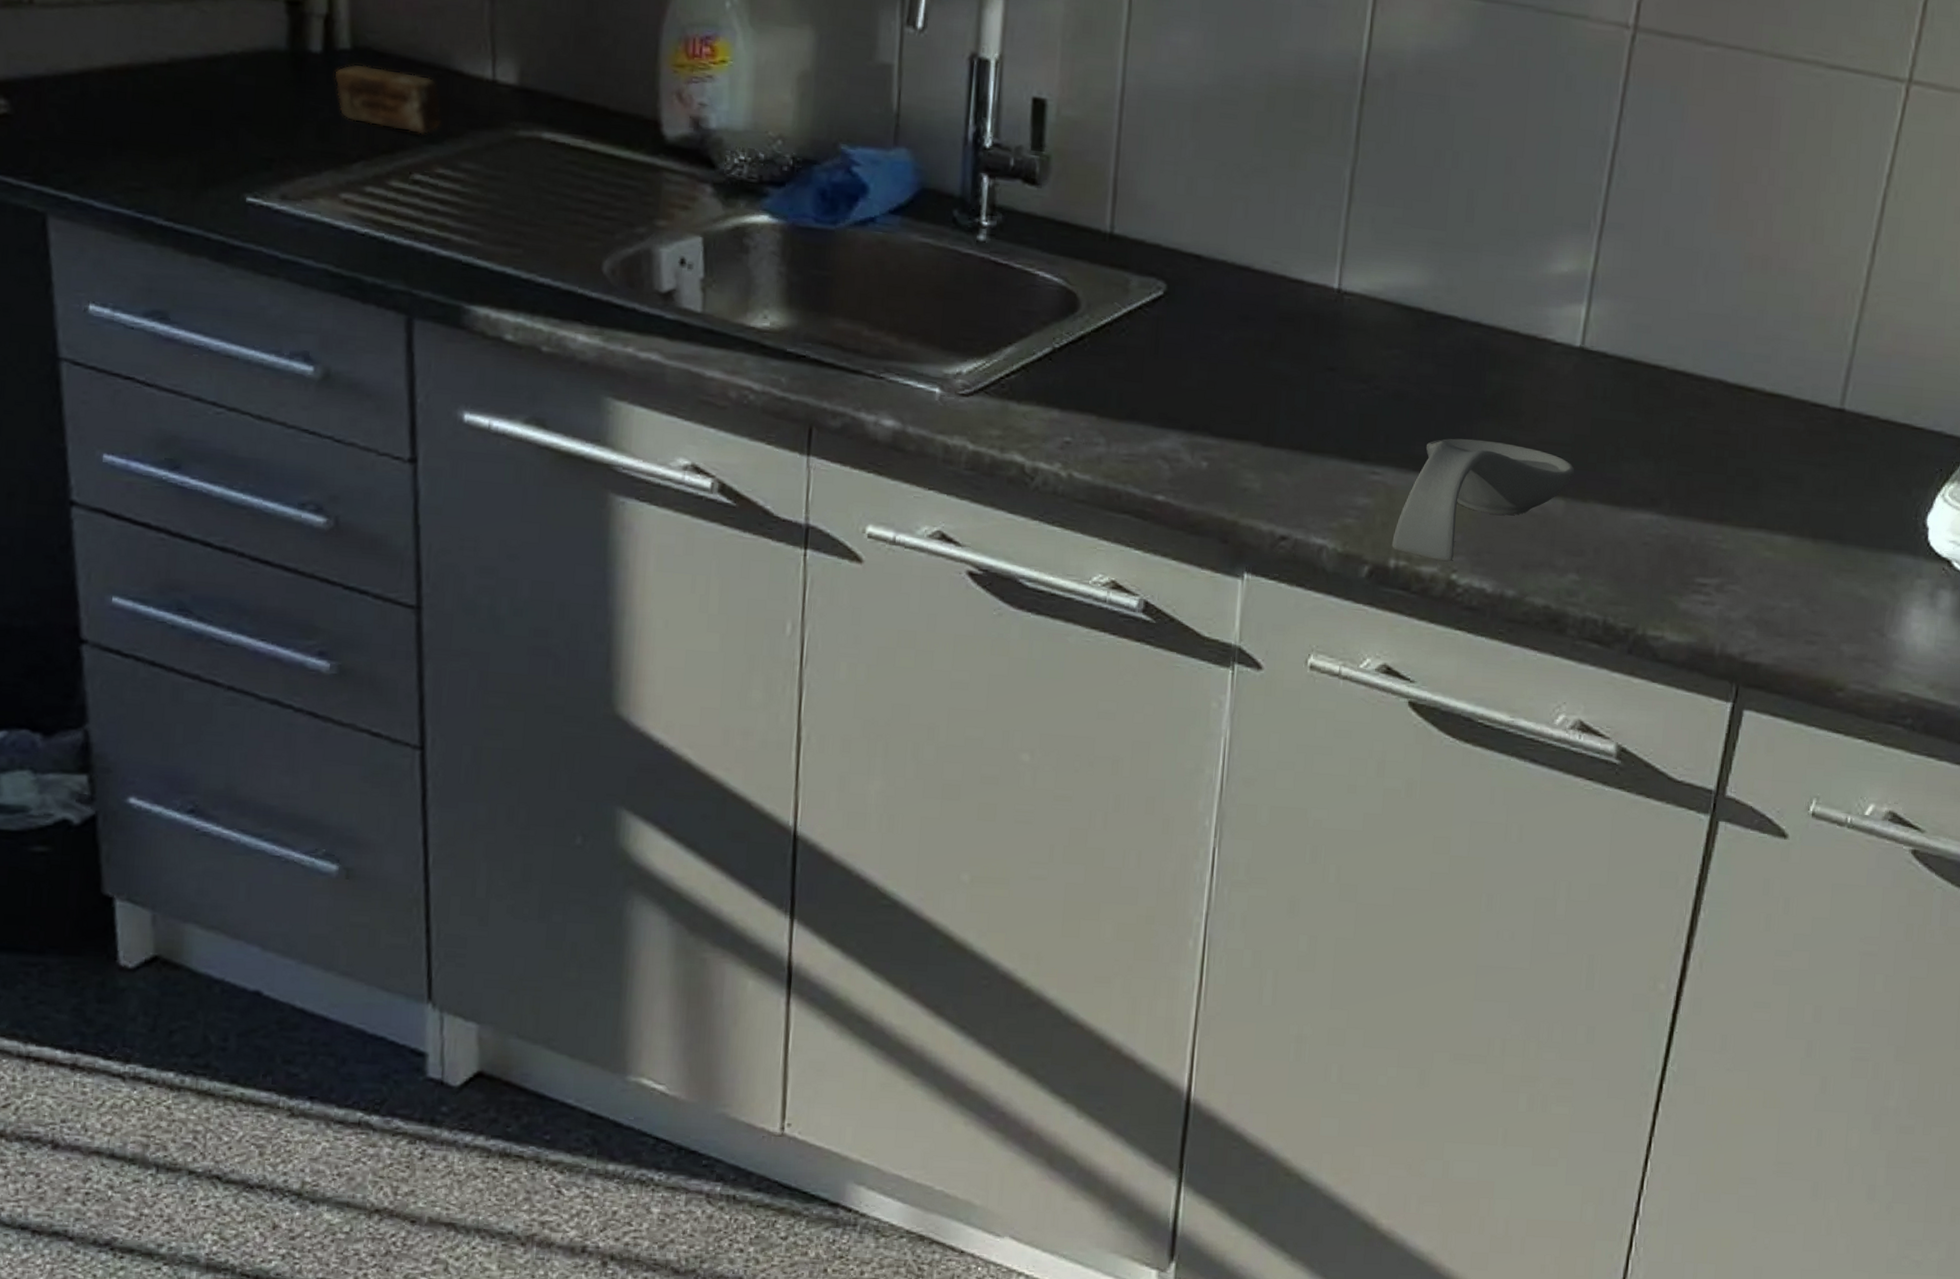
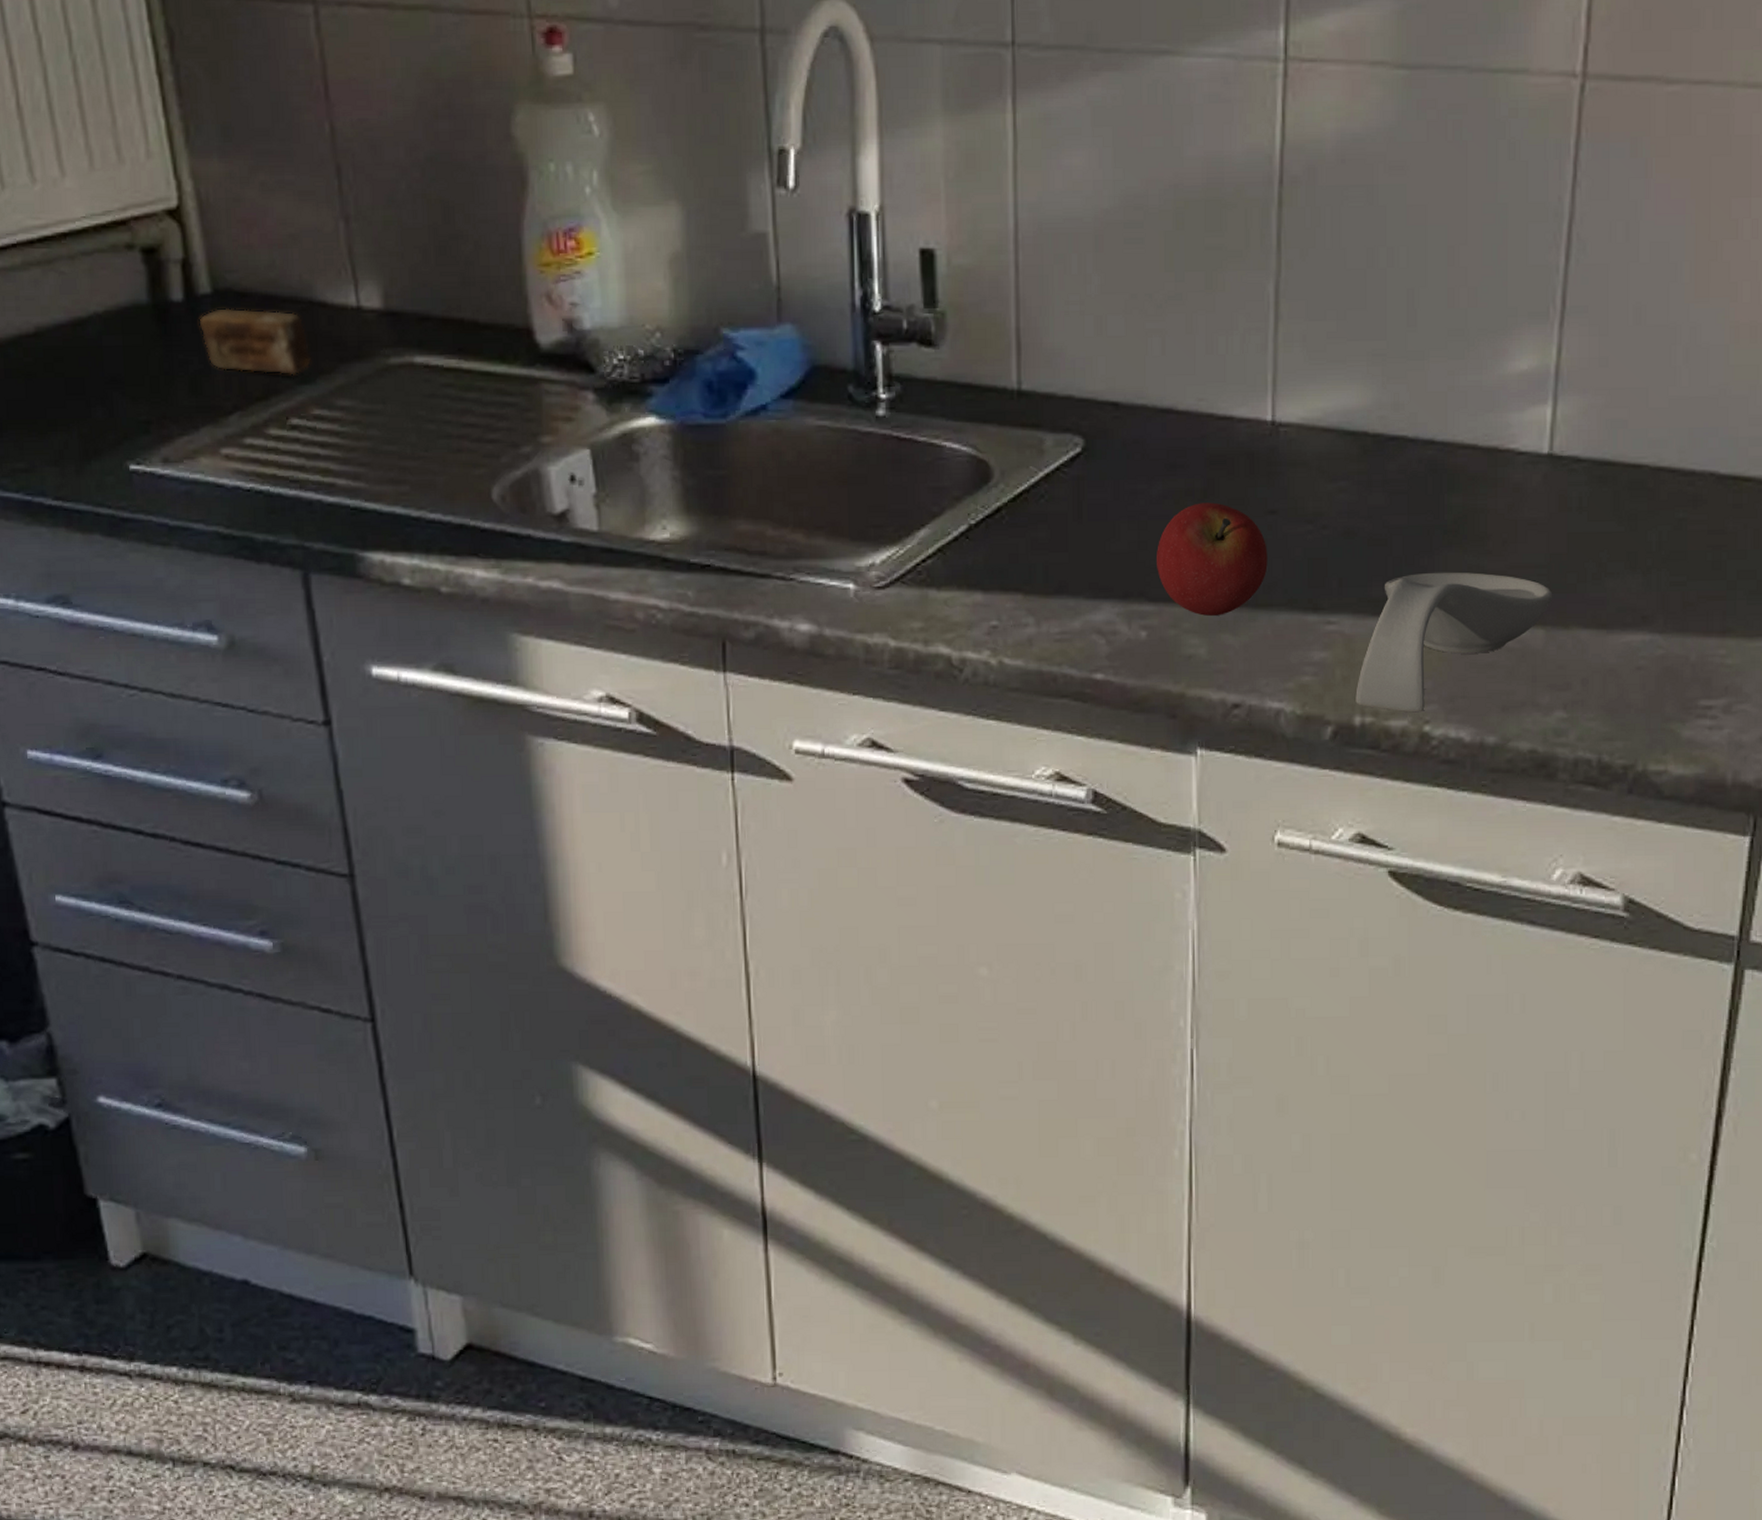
fruit: none [1222,353,1324,456] -> present [1157,502,1268,616]

